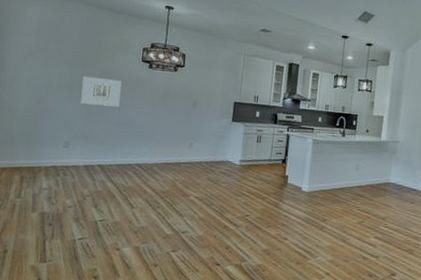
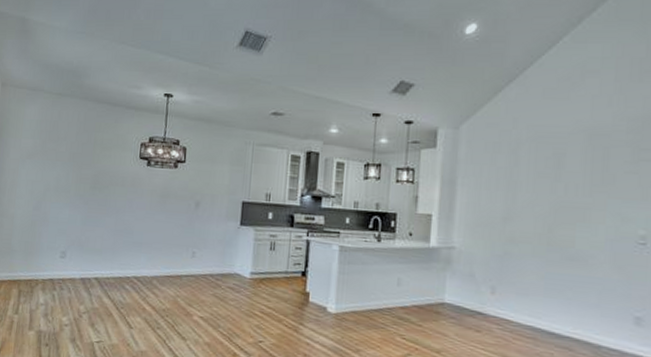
wall art: present [81,77,122,107] -> none [77,178,119,212]

